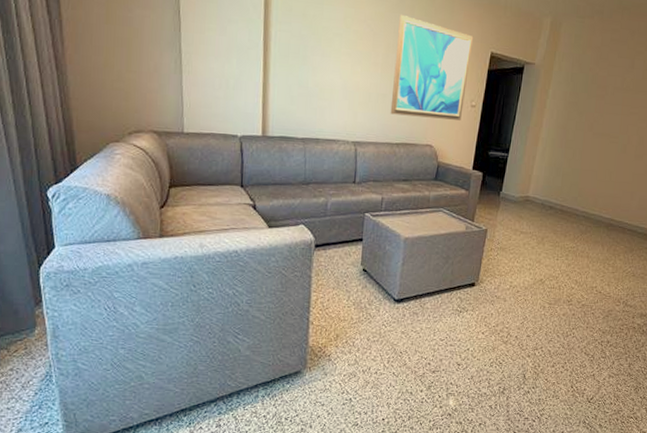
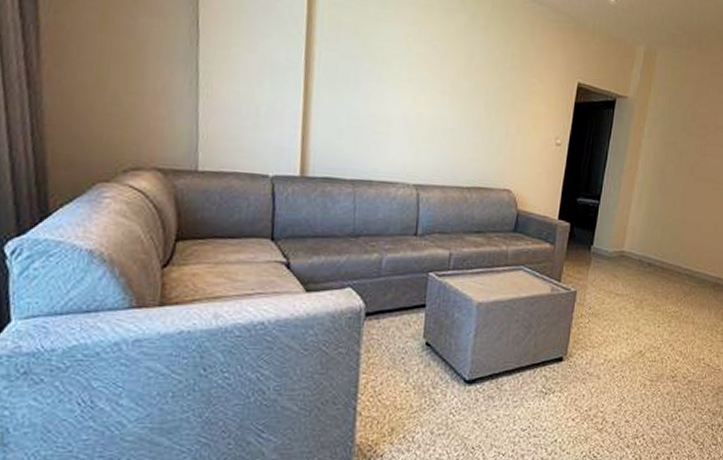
wall art: present [390,14,474,120] -> none [460,35,558,161]

